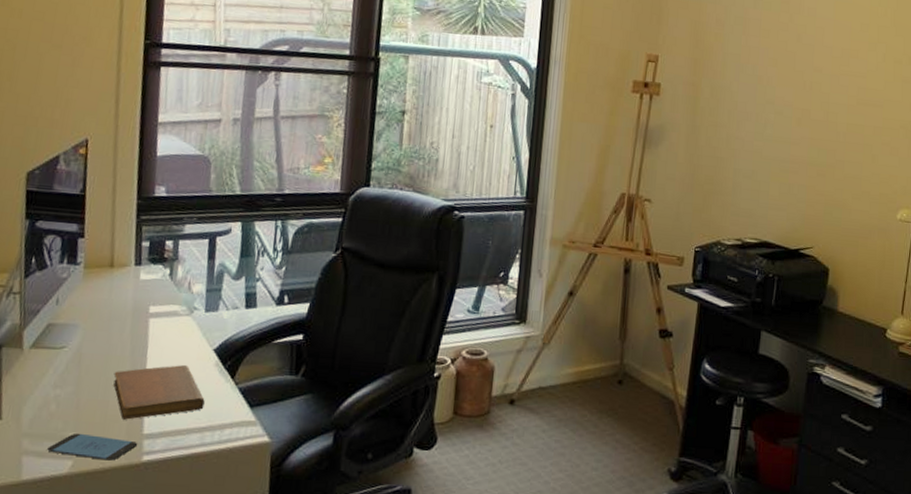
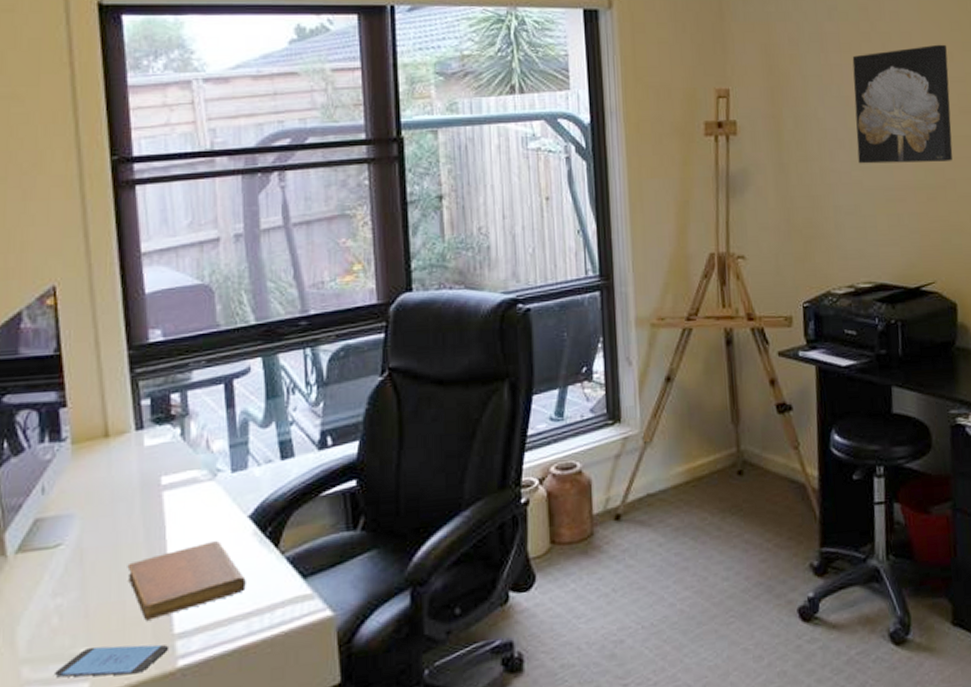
wall art: none [761,41,855,145] -> present [852,44,953,164]

